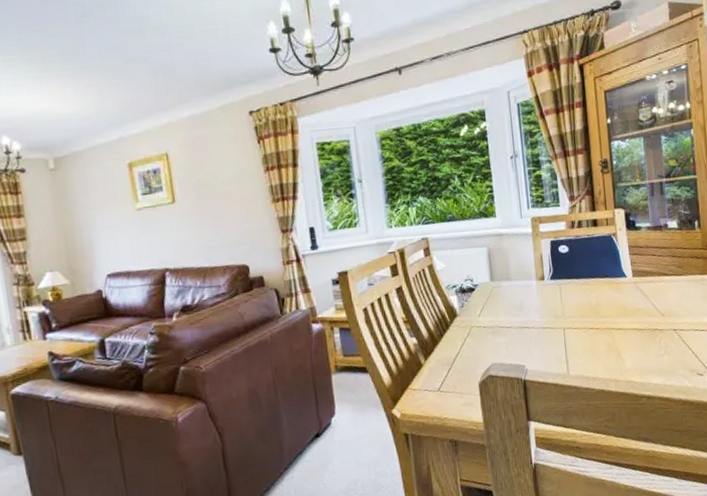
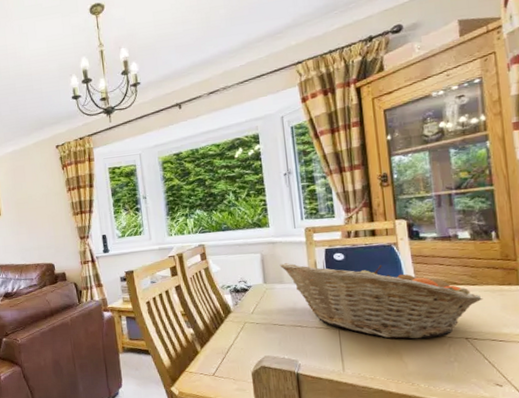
fruit basket: none [506,257,688,335] -> present [279,263,483,339]

